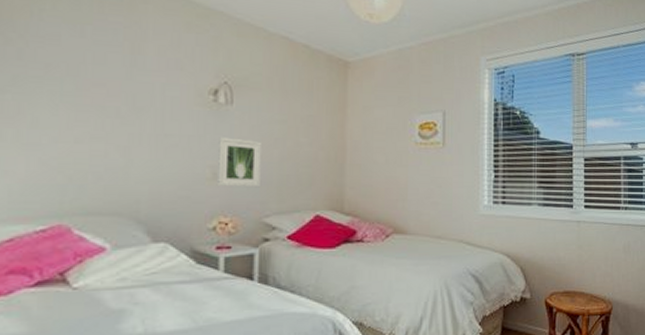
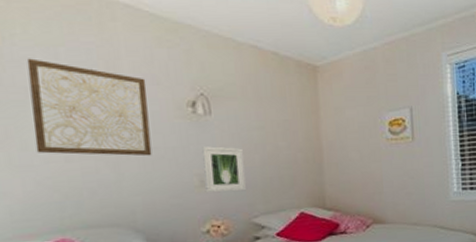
wall art: none [46,34,170,143] -> present [26,58,152,156]

